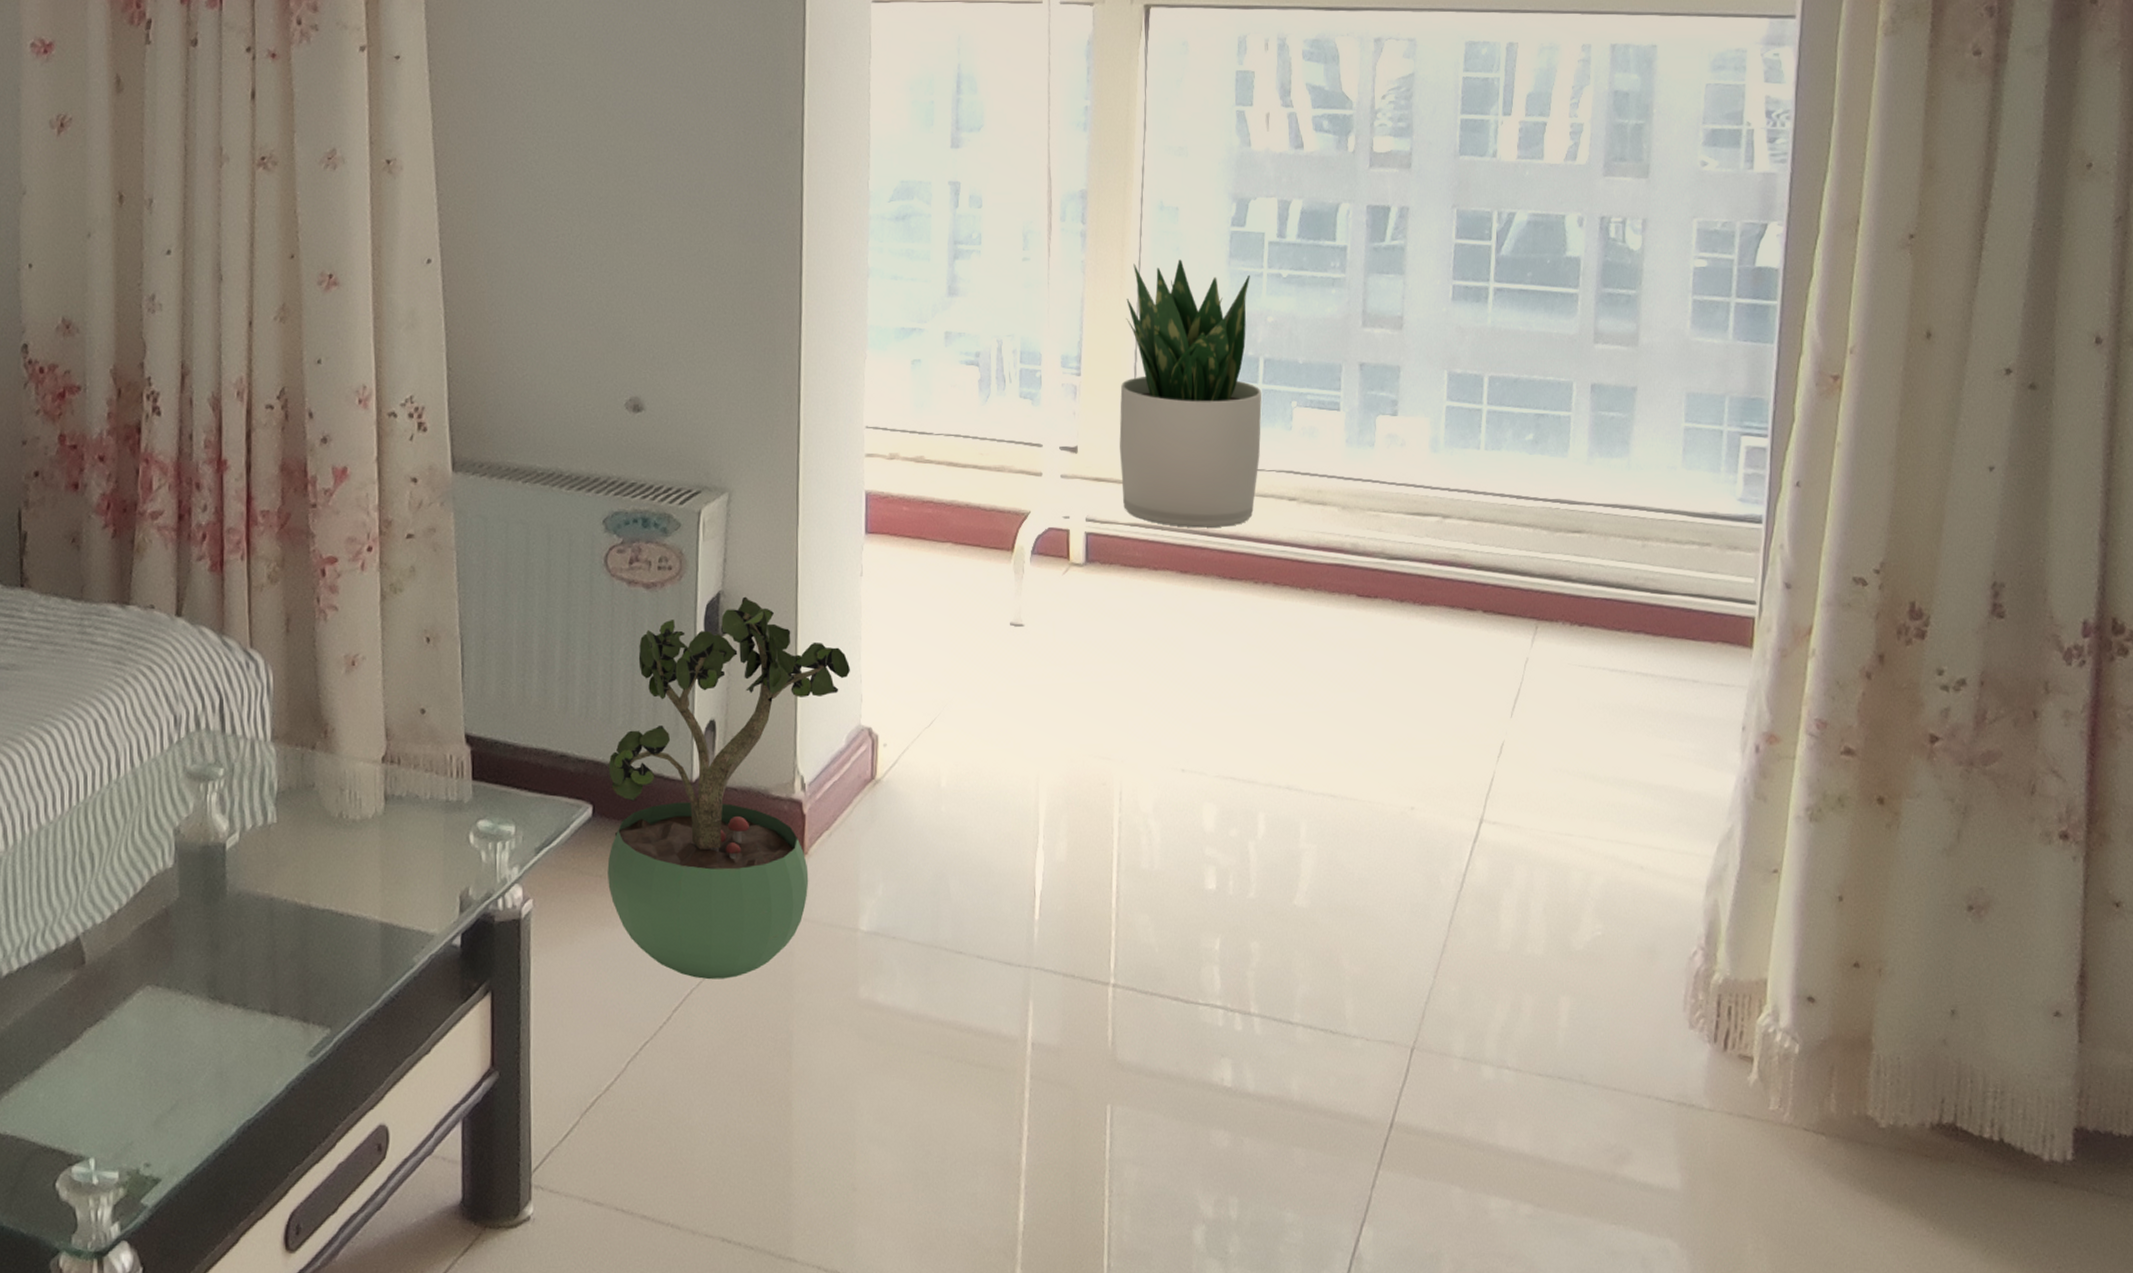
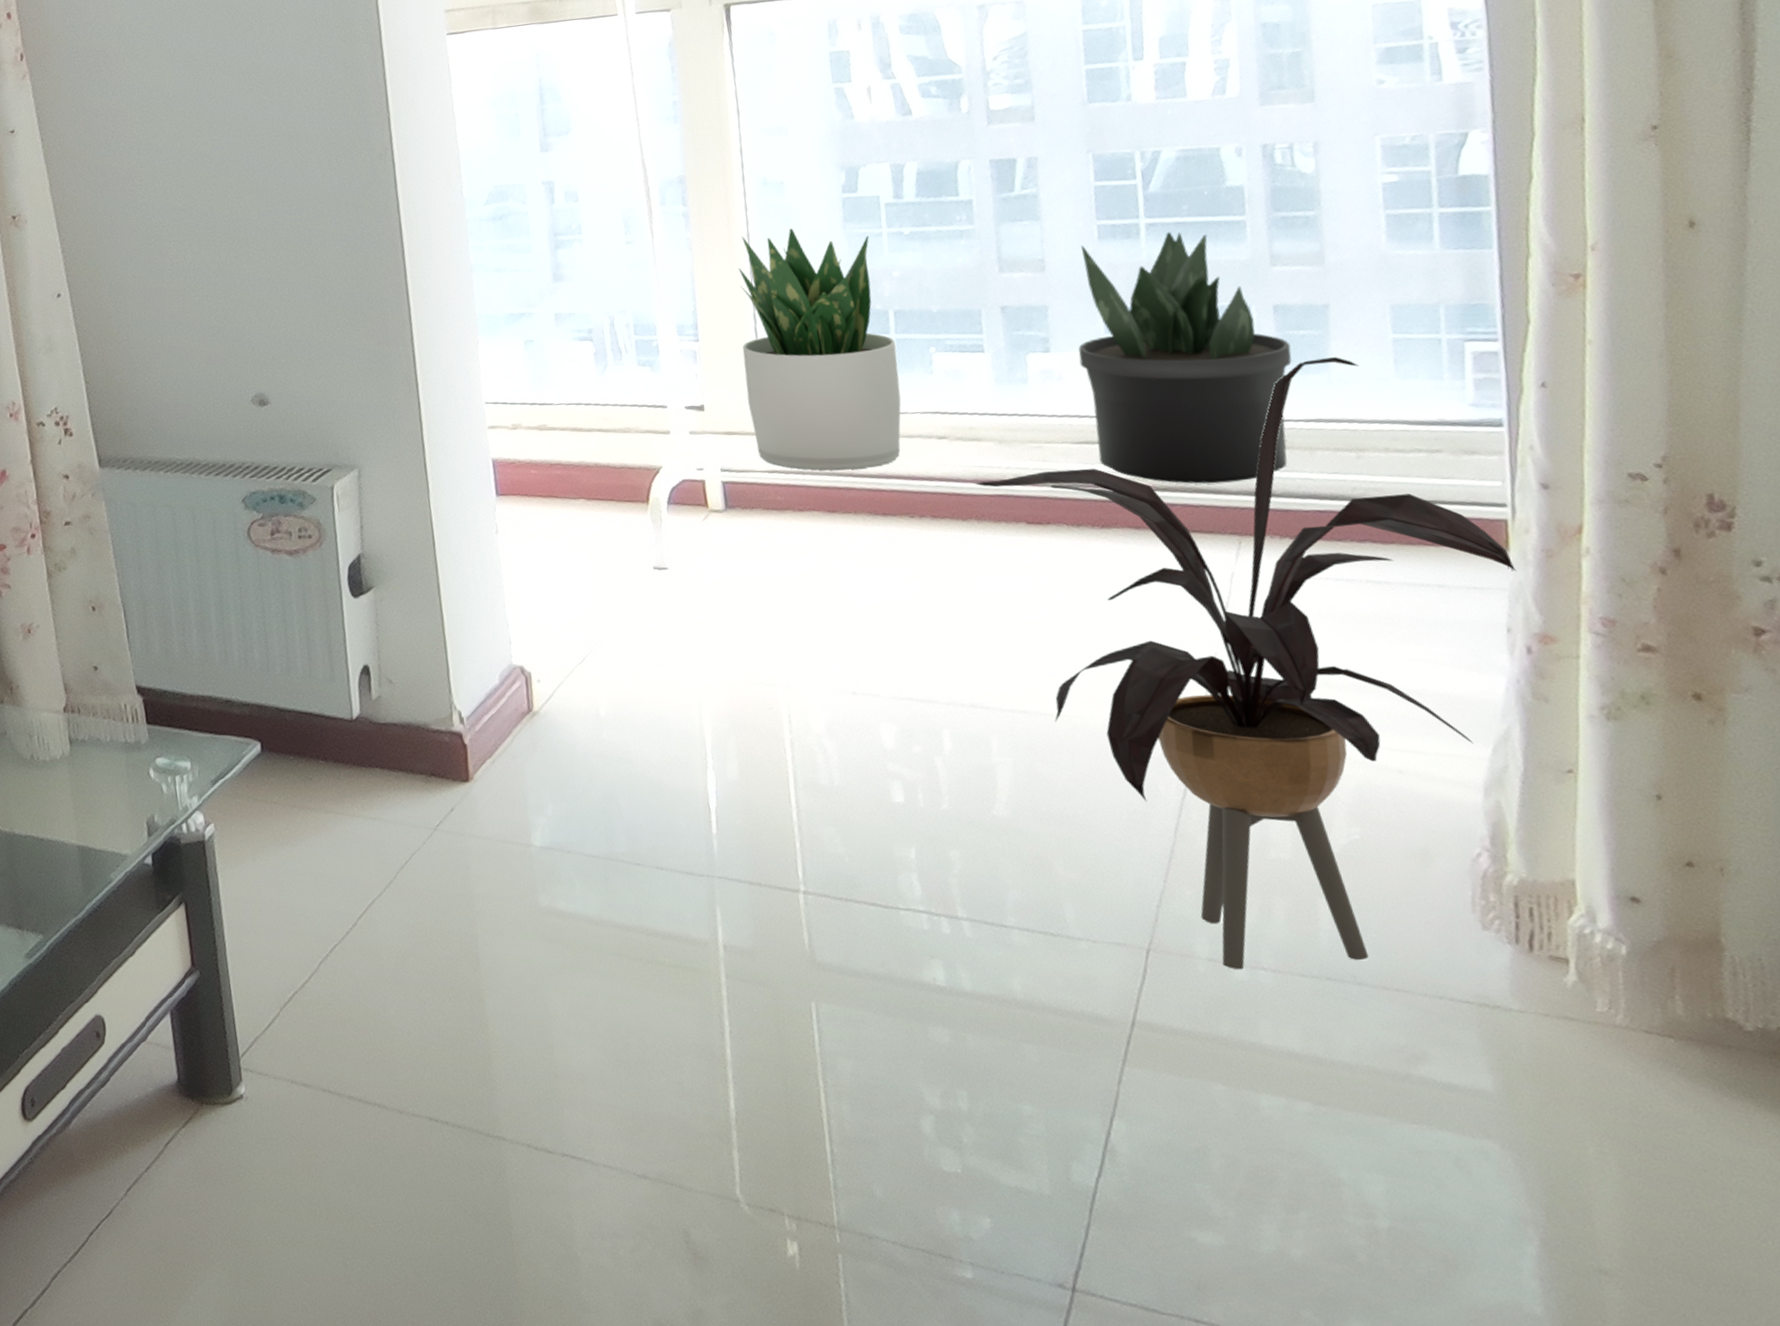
potted plant: present [607,596,850,980] -> none [271,557,496,891]
house plant: none [1316,442,1756,1069] -> present [975,357,1516,970]
planter: none [1421,299,1601,565] -> present [1078,232,1292,484]

